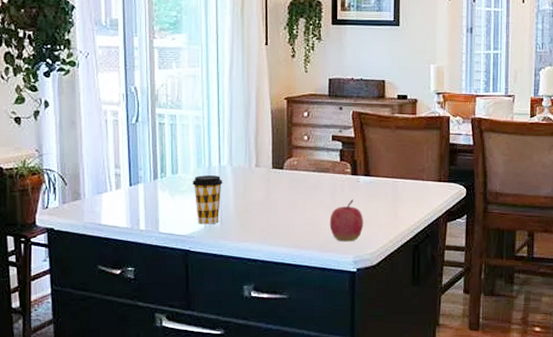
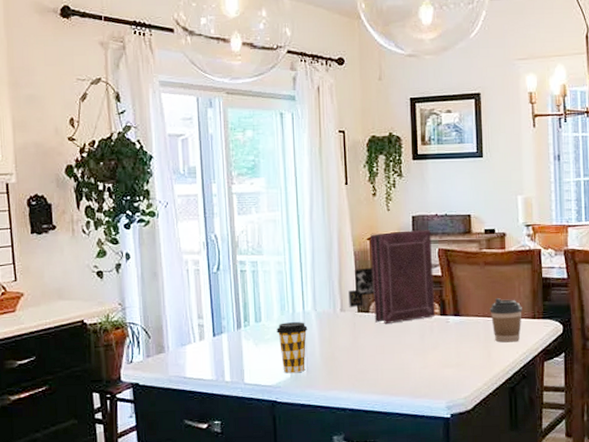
book: none [264,92,347,182] -> present [348,230,436,325]
apple: present [329,199,363,242] -> none [419,340,455,387]
coffee cup: none [398,161,429,203] -> present [490,298,522,343]

